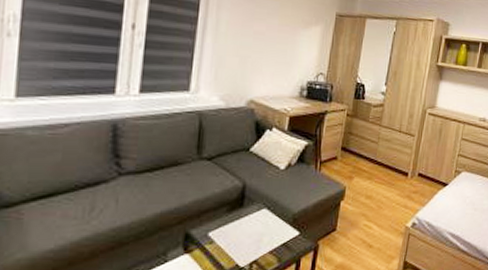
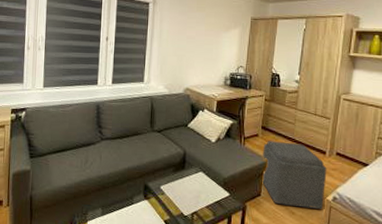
ottoman: none [337,164,408,239] -> present [261,141,327,209]

